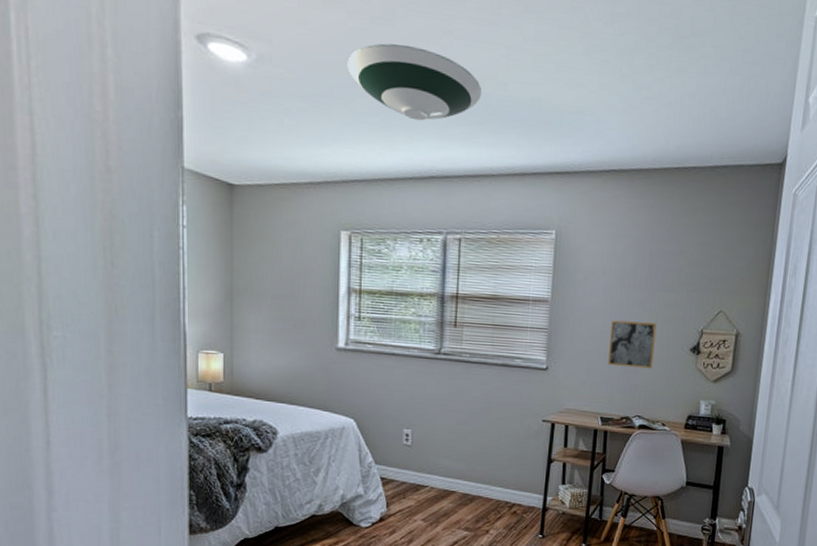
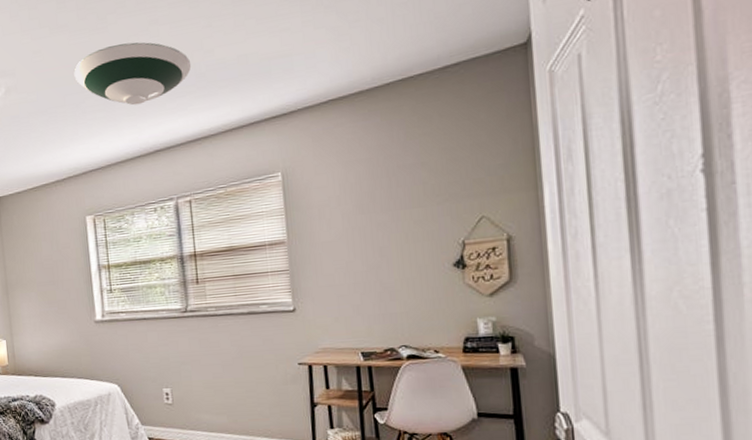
wall art: present [608,320,657,369] -> none [356,244,412,296]

